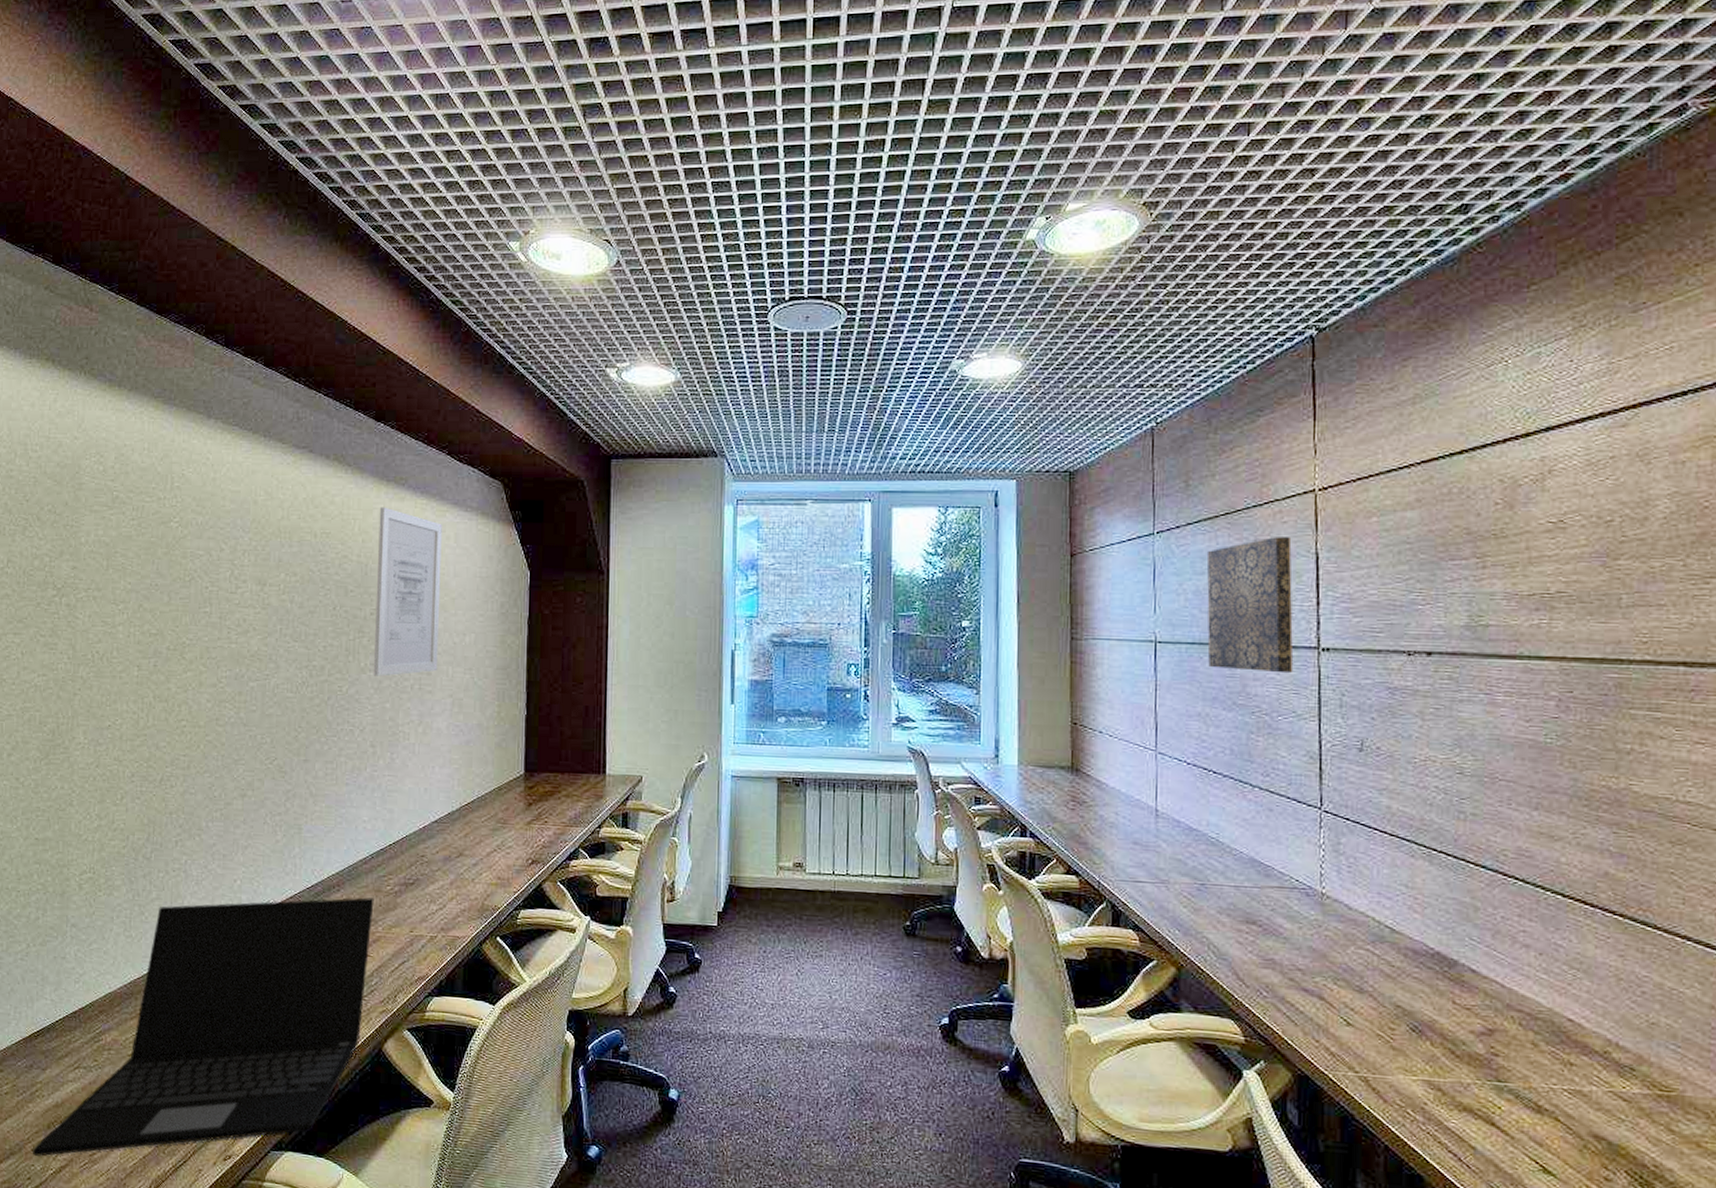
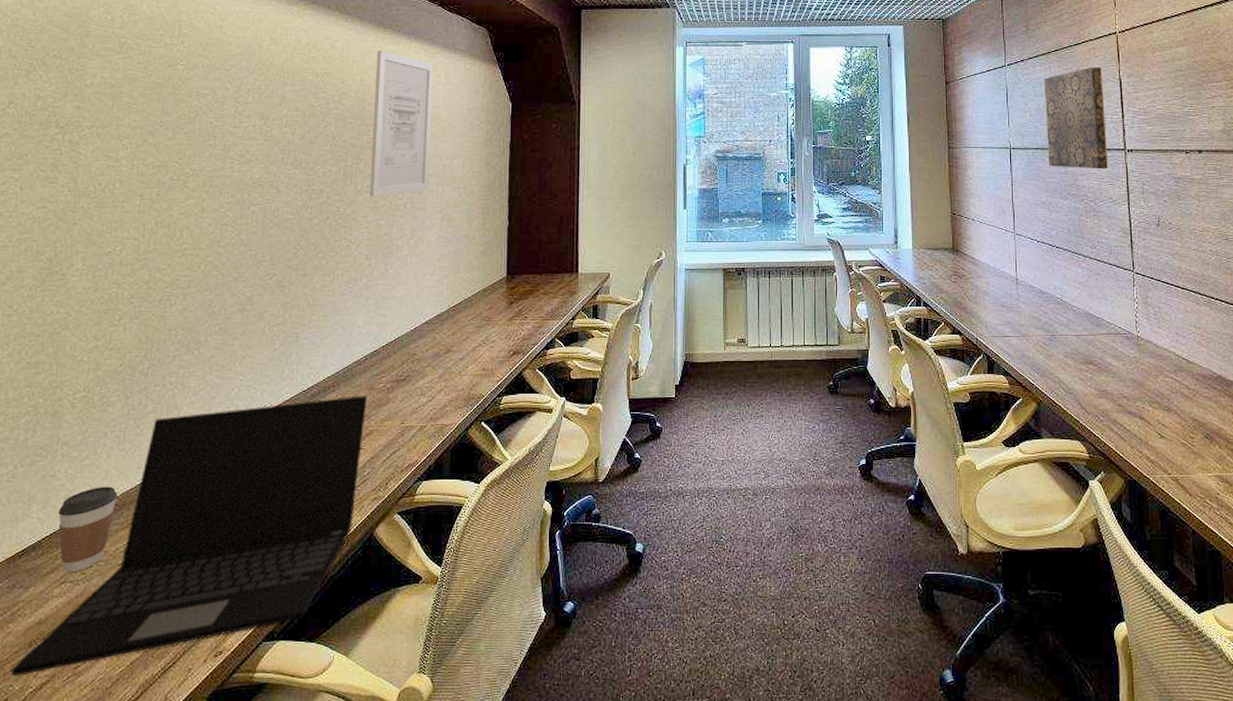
coffee cup: none [70,973,126,1059] -> present [59,486,118,573]

